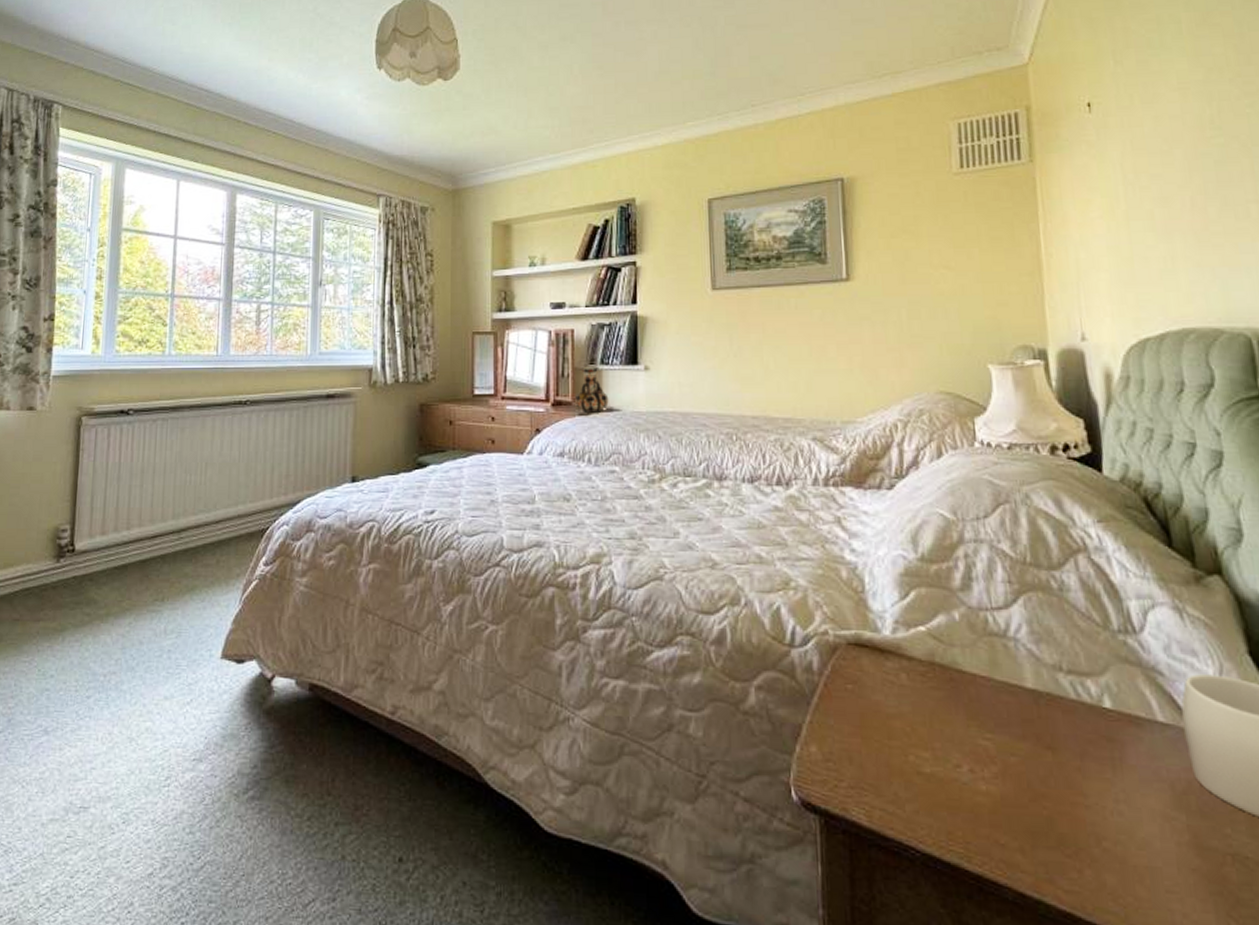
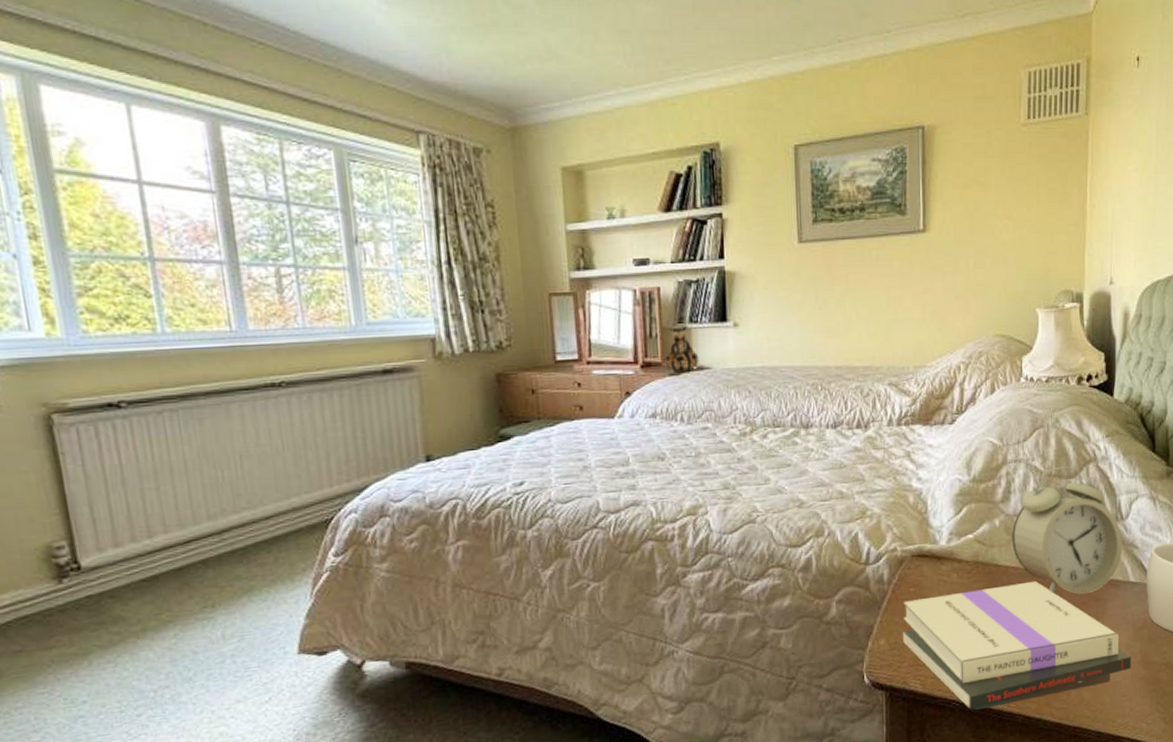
books: none [839,699,1177,869] -> present [903,581,1132,711]
alarm clock: none [977,554,1141,728] -> present [1012,466,1123,594]

